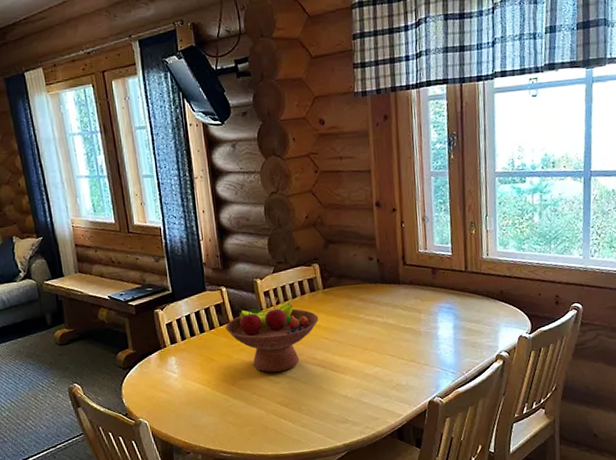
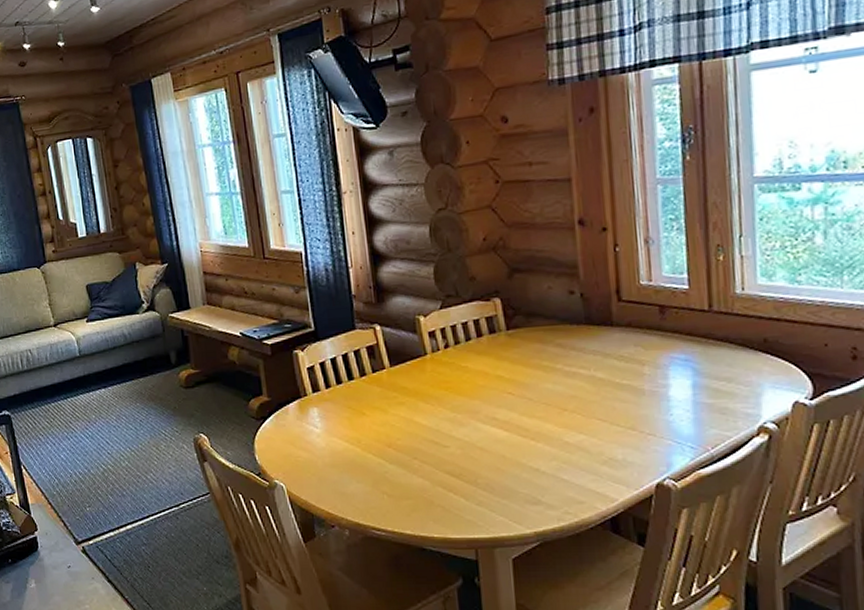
fruit bowl: present [225,302,319,373] -> none [380,346,501,434]

